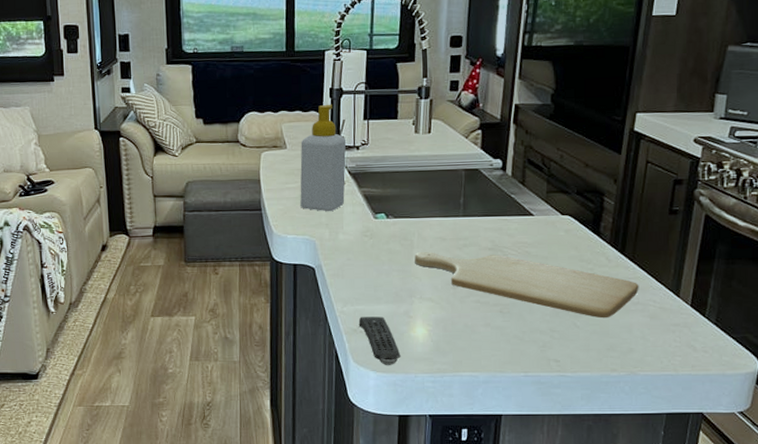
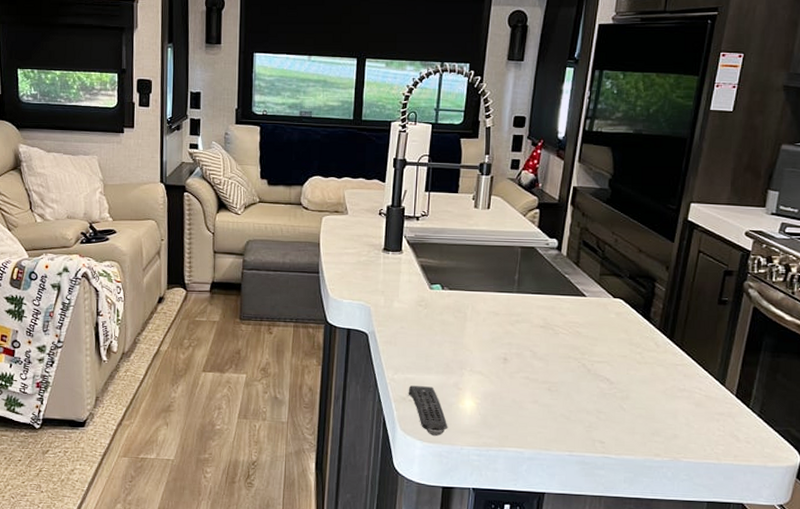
soap bottle: present [300,104,347,212] -> none [358,173,407,280]
chopping board: present [415,251,639,319] -> none [467,324,686,403]

